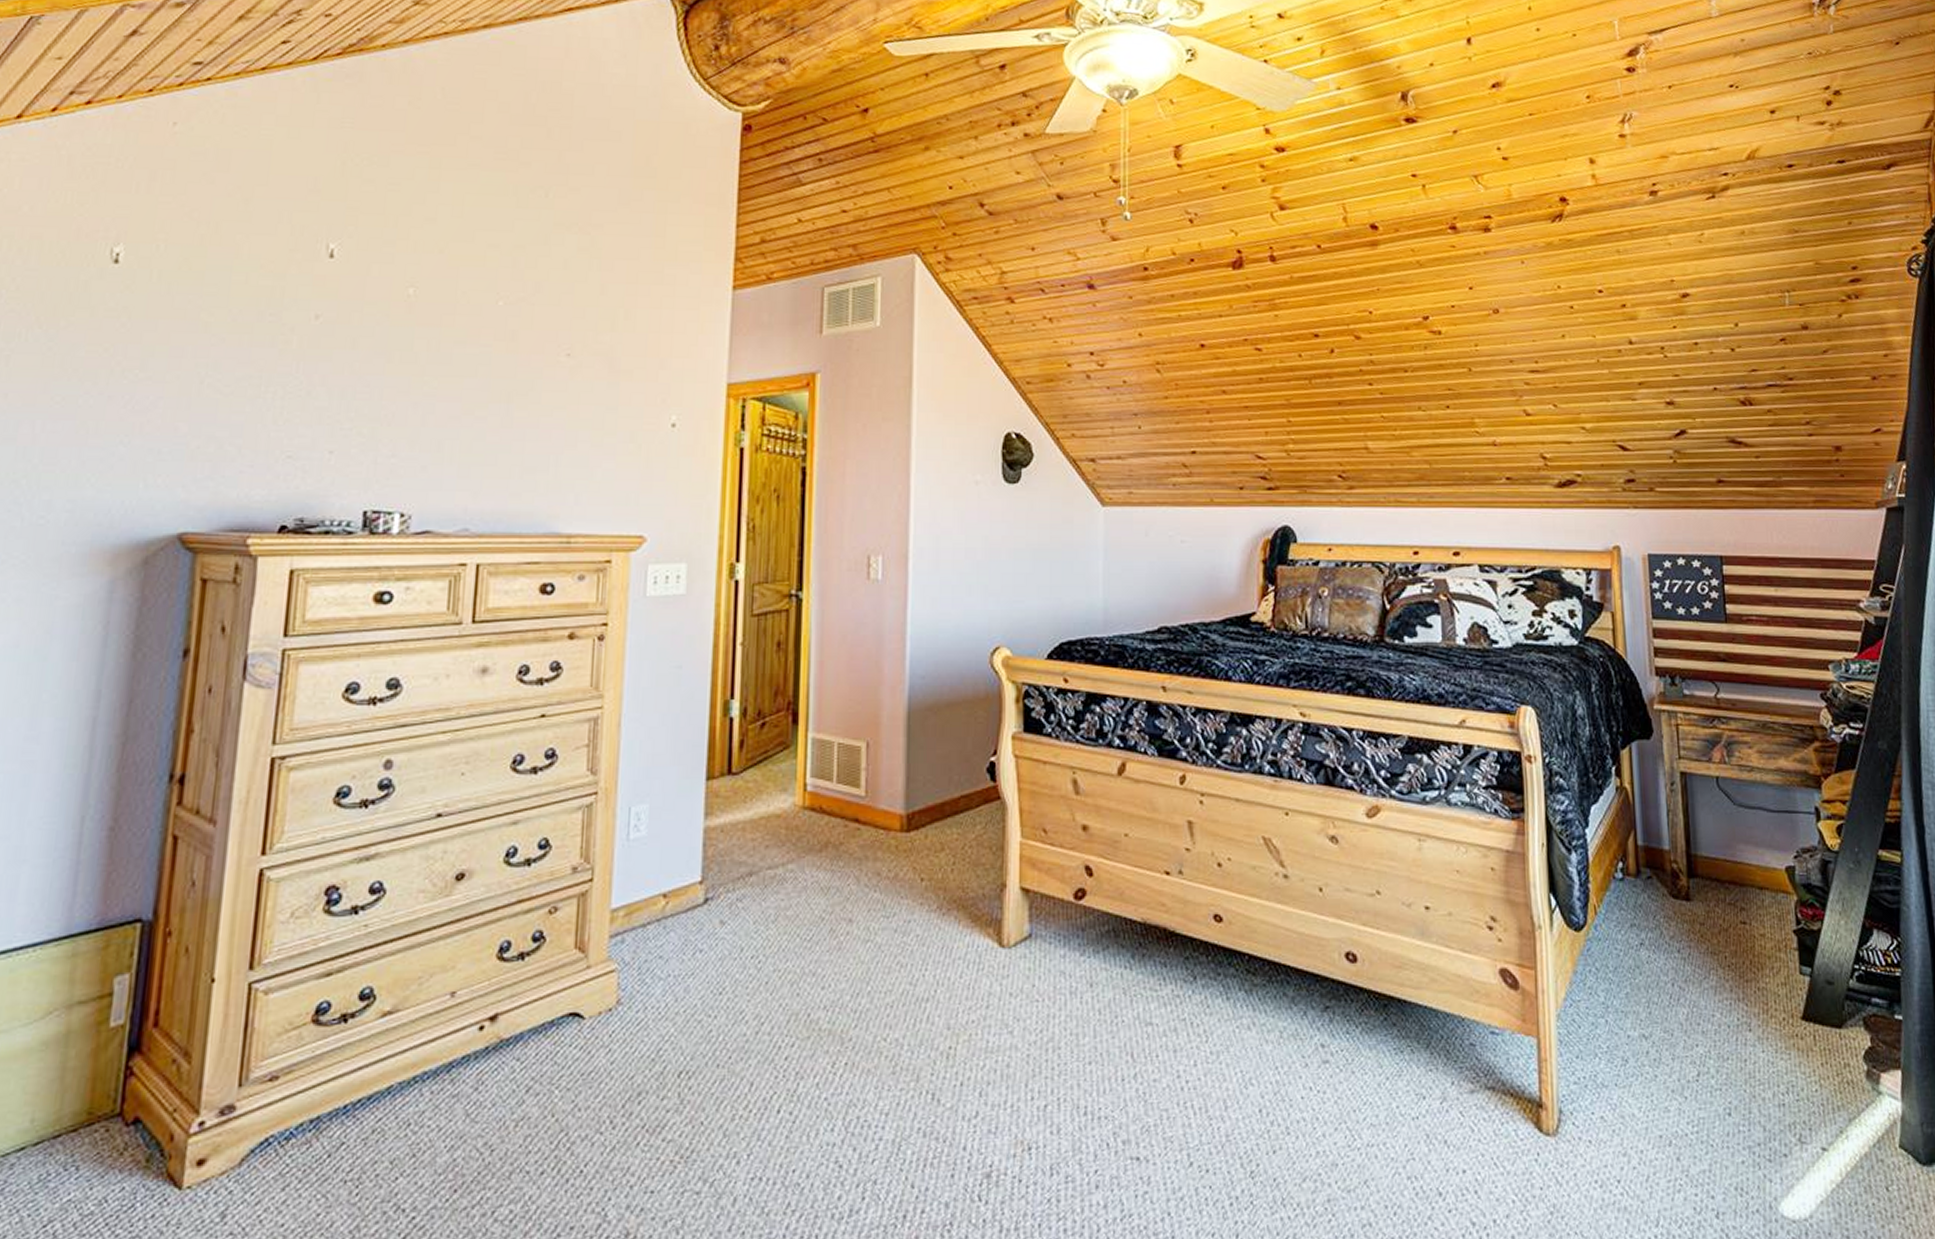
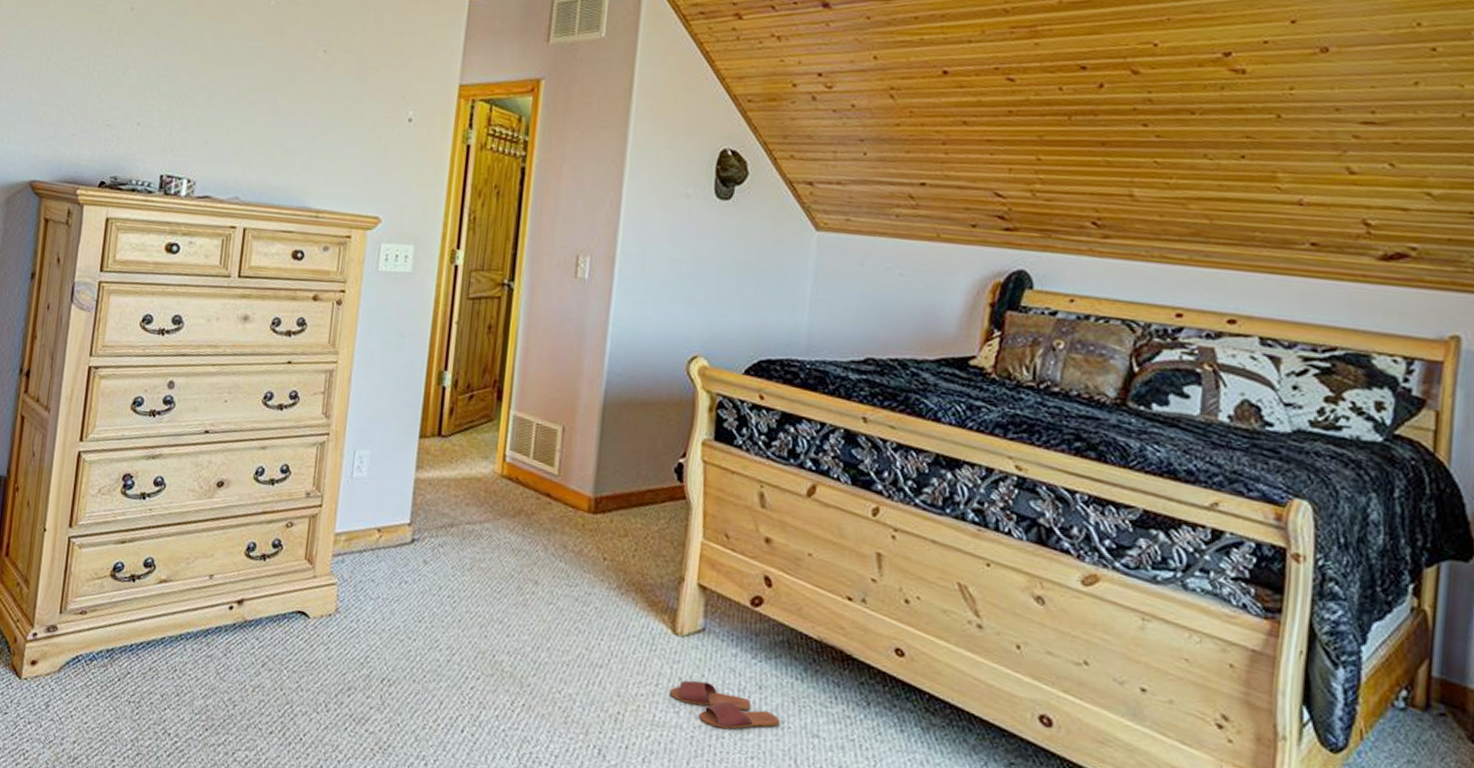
slippers: none [1002,992,1114,1039] -> present [670,680,781,730]

